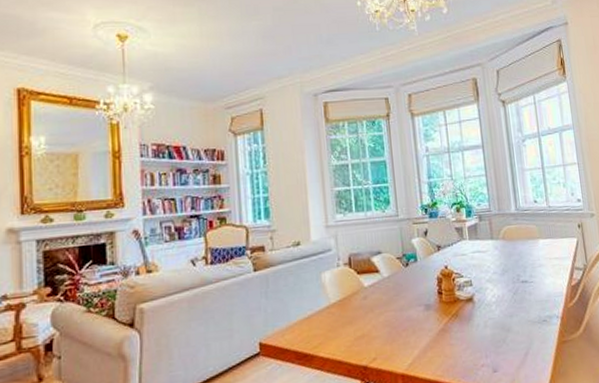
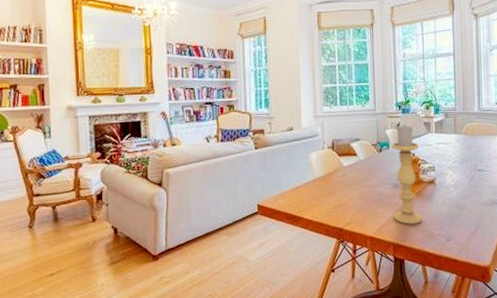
candle holder: none [419,231,462,355] -> present [391,124,422,225]

